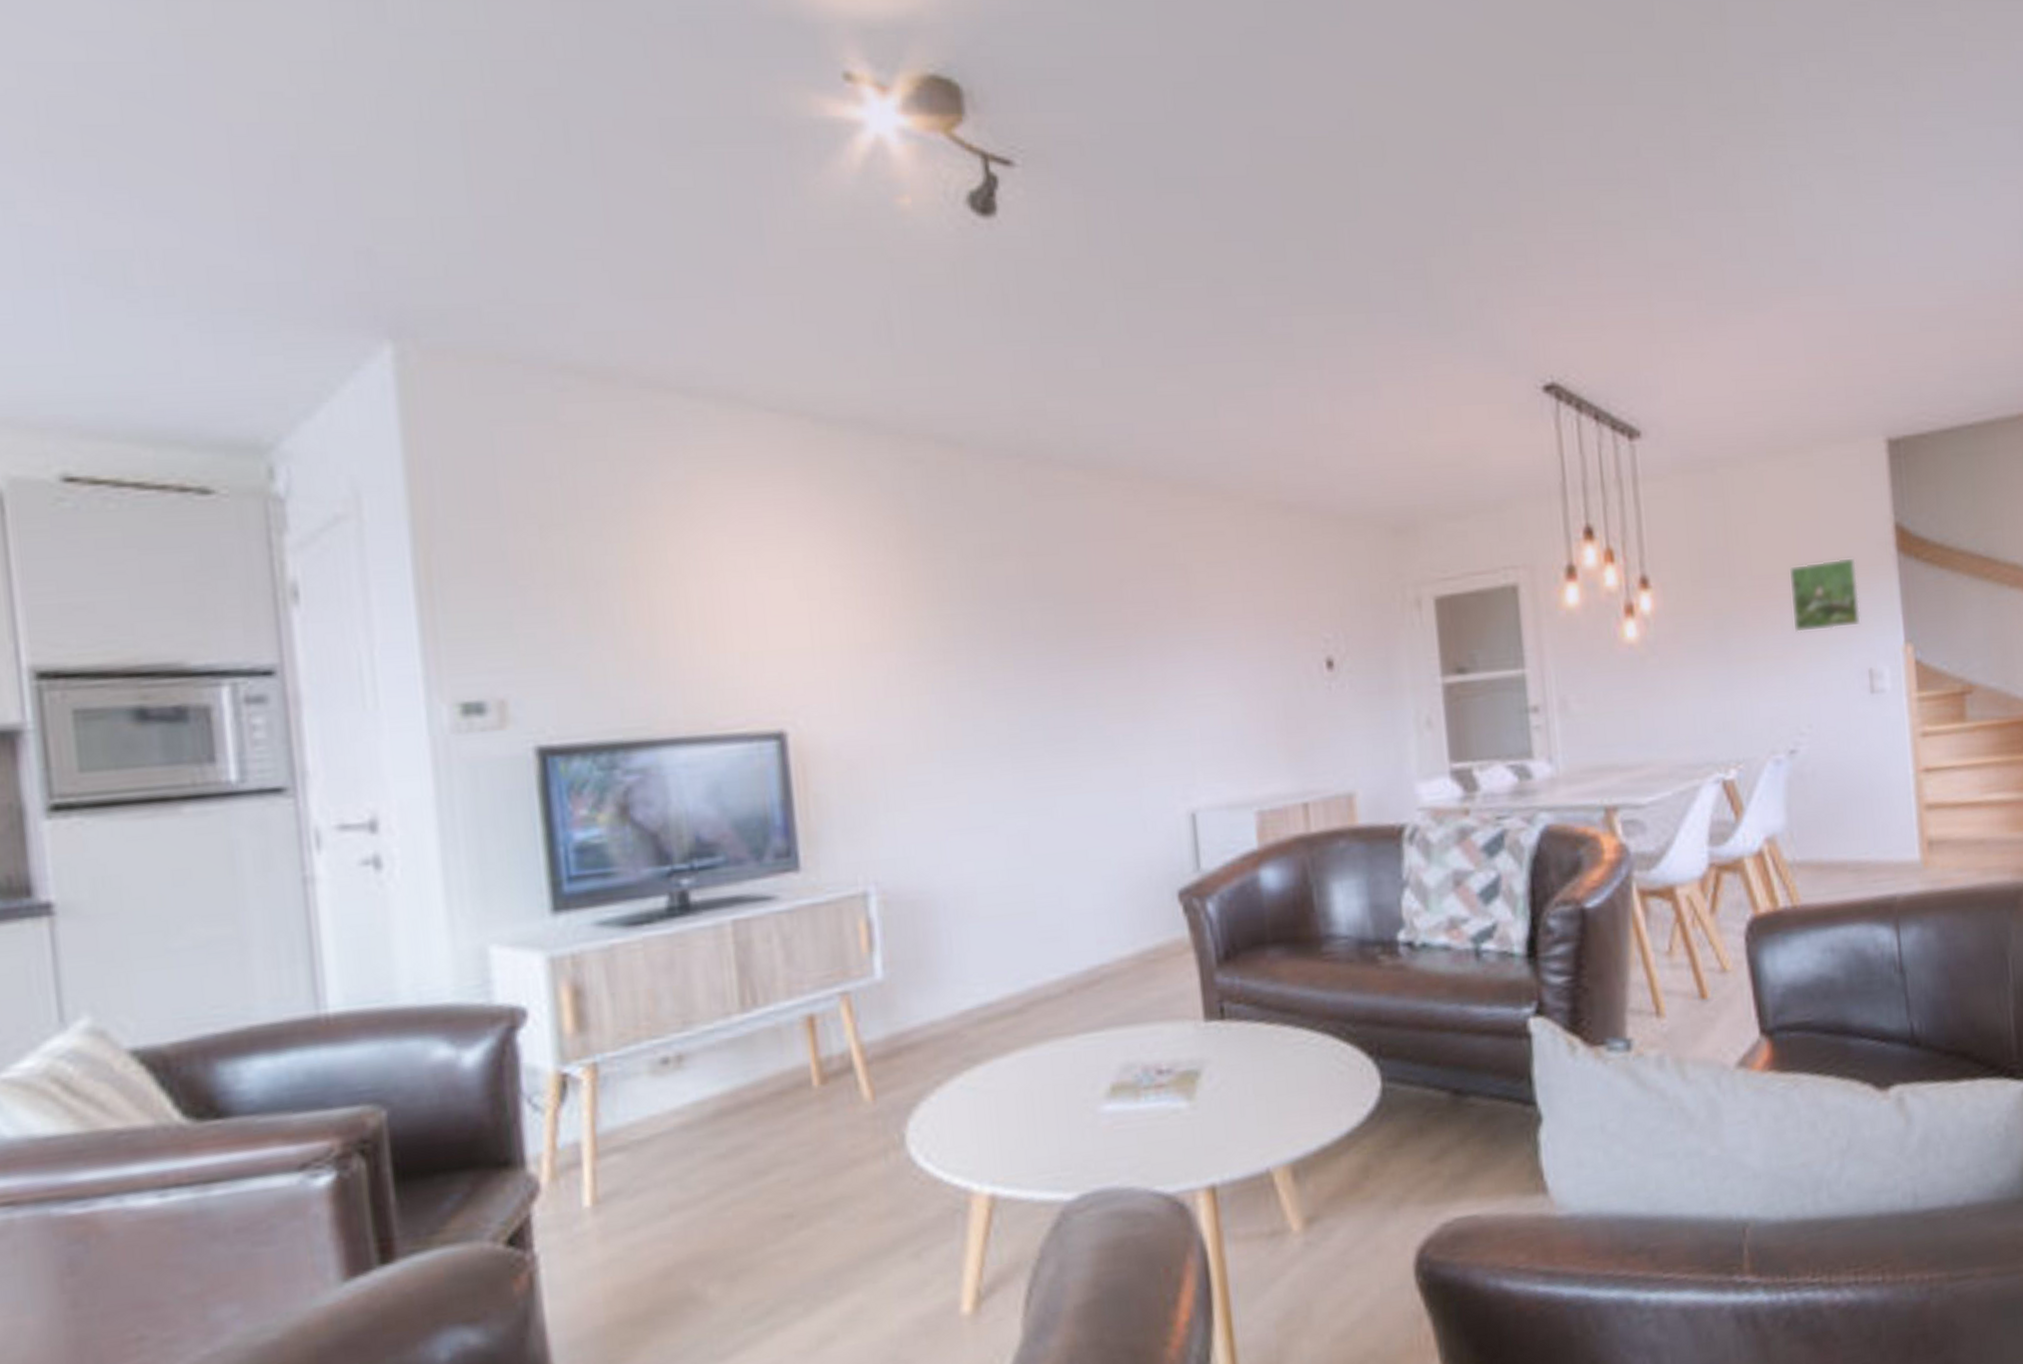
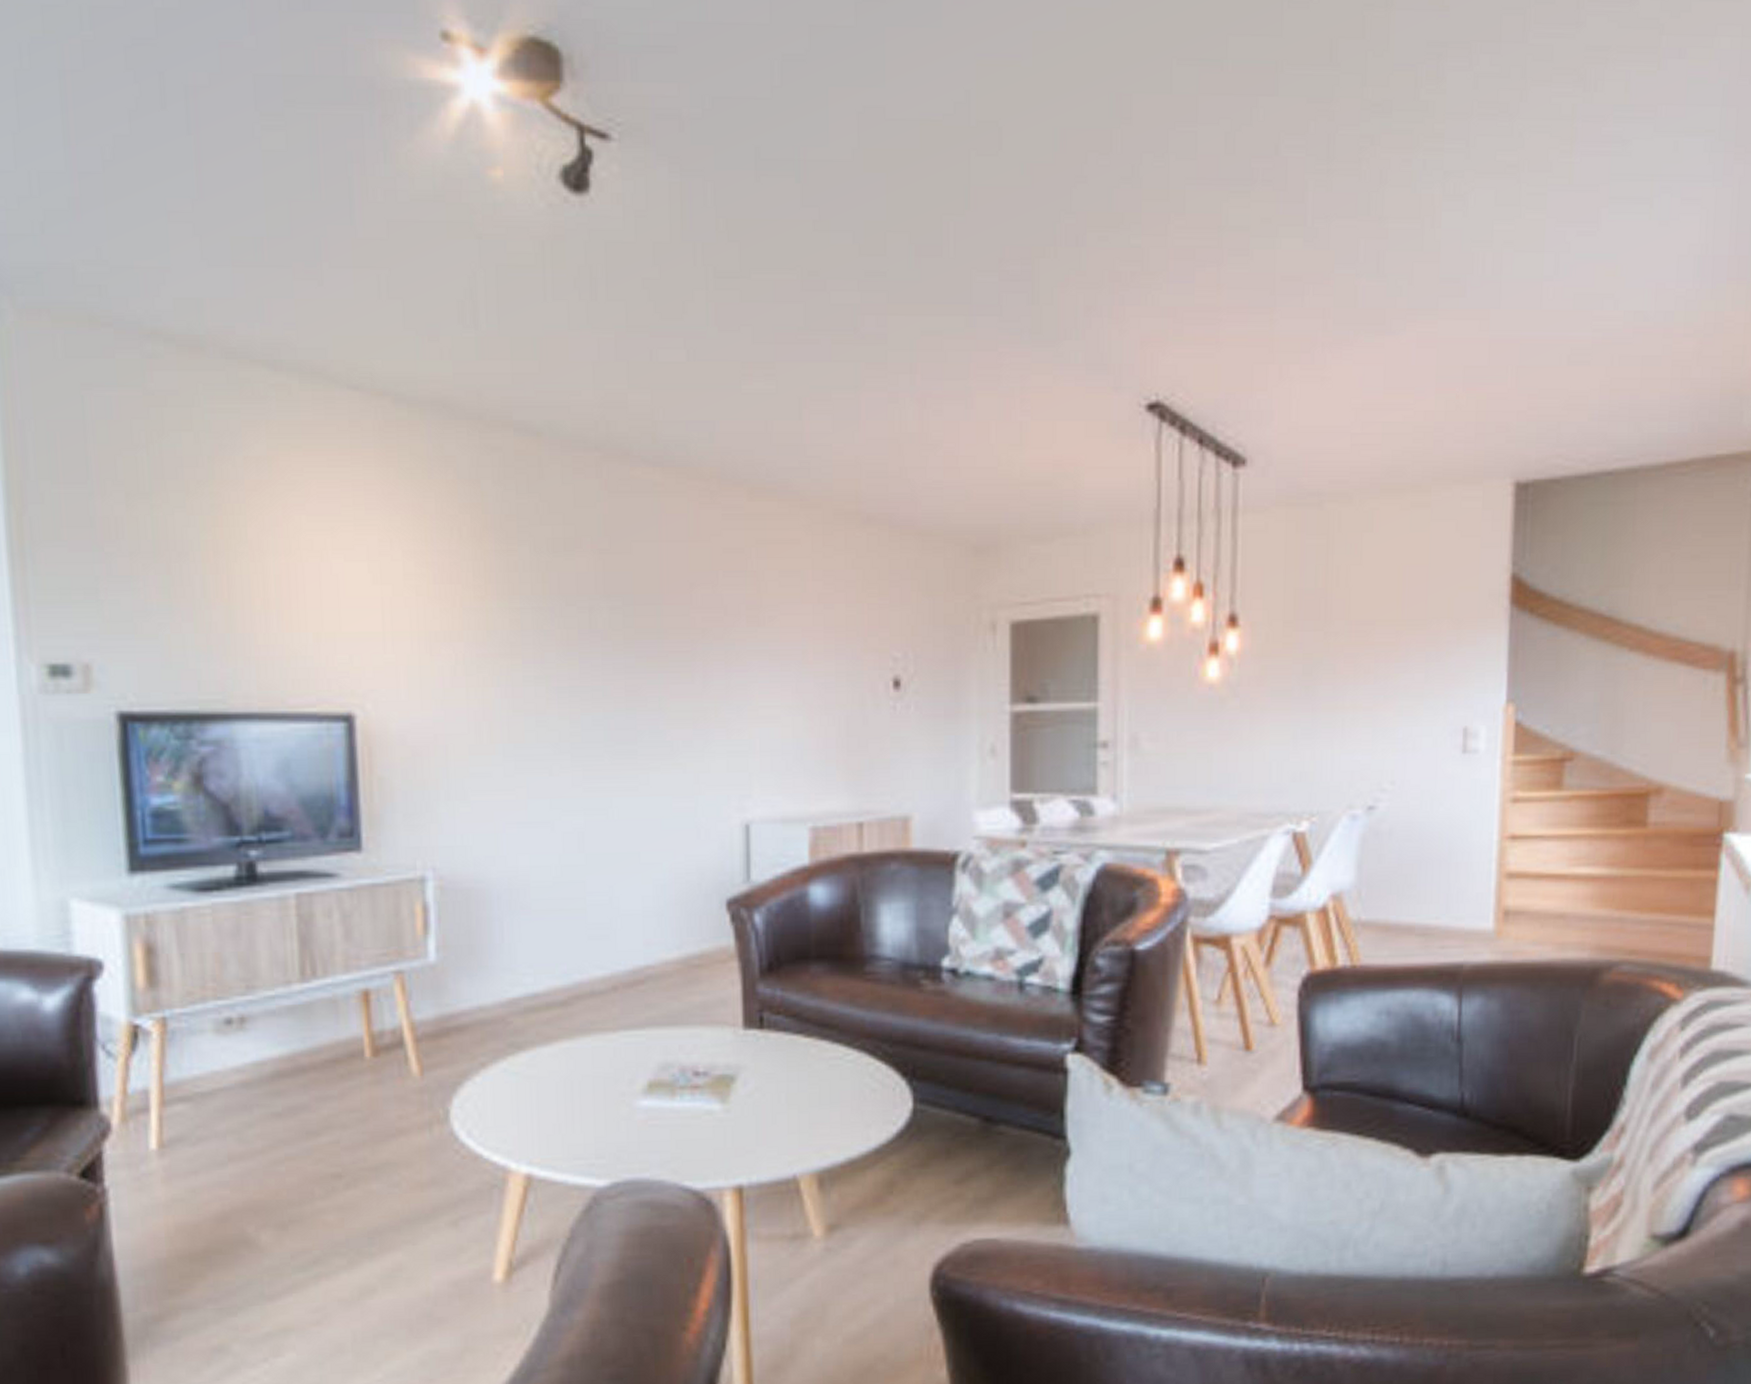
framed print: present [1788,556,1861,633] -> none [1386,607,1464,684]

